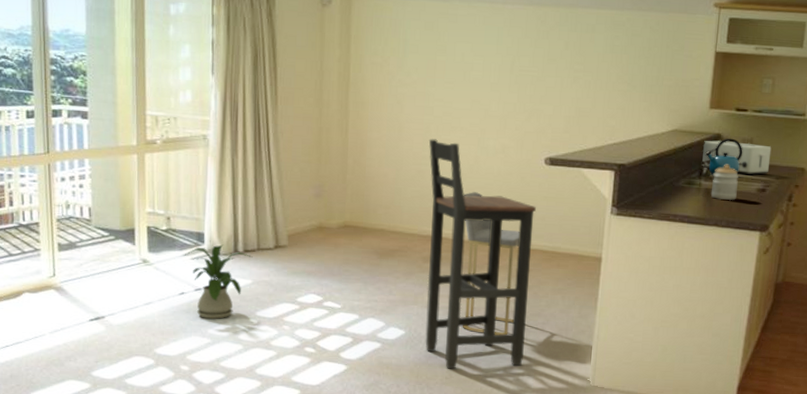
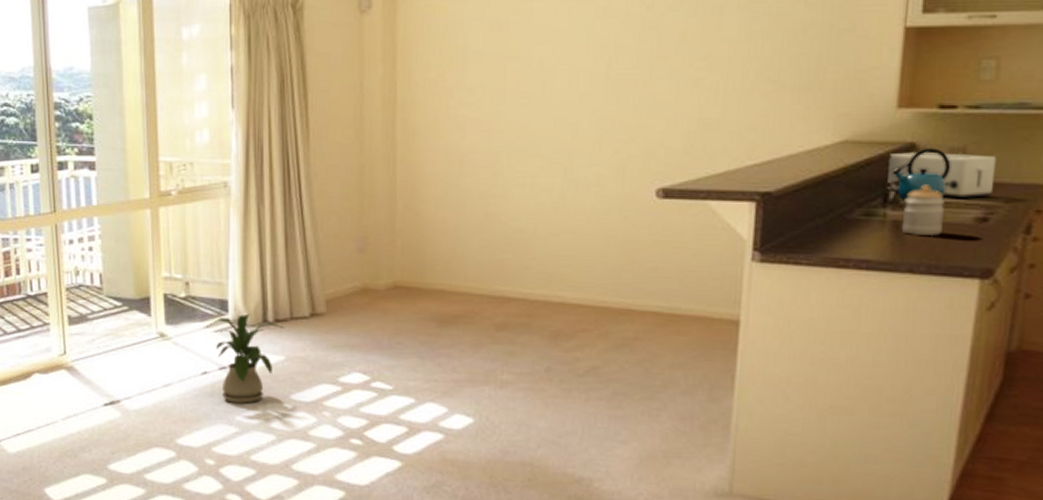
bar stool: present [425,139,536,369] -> none [499,172,645,468]
bar stool: present [462,192,520,336] -> none [546,238,623,425]

